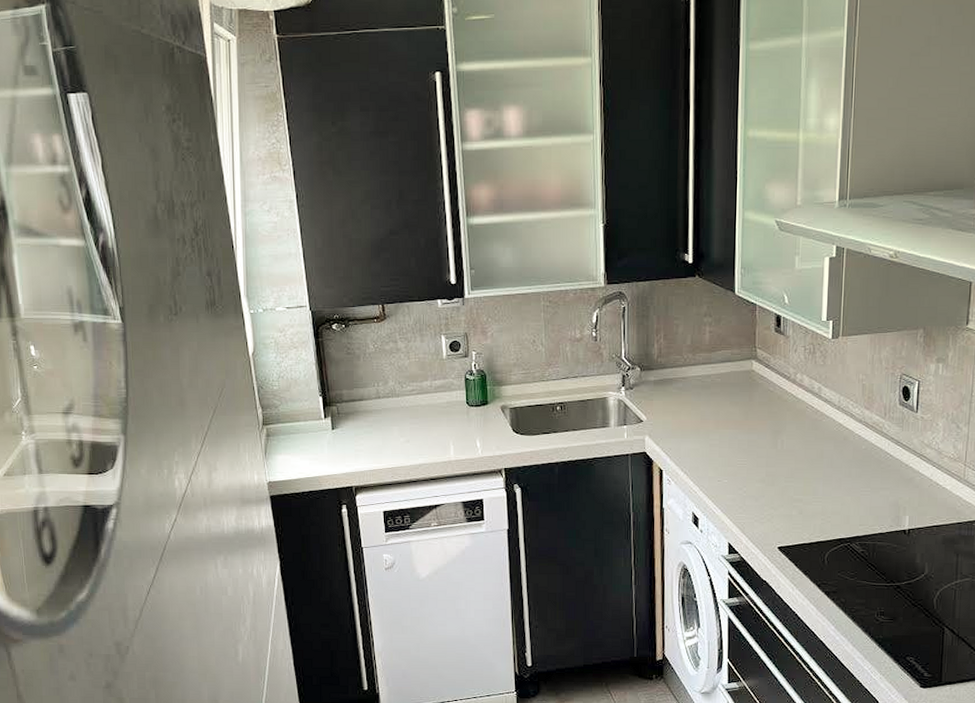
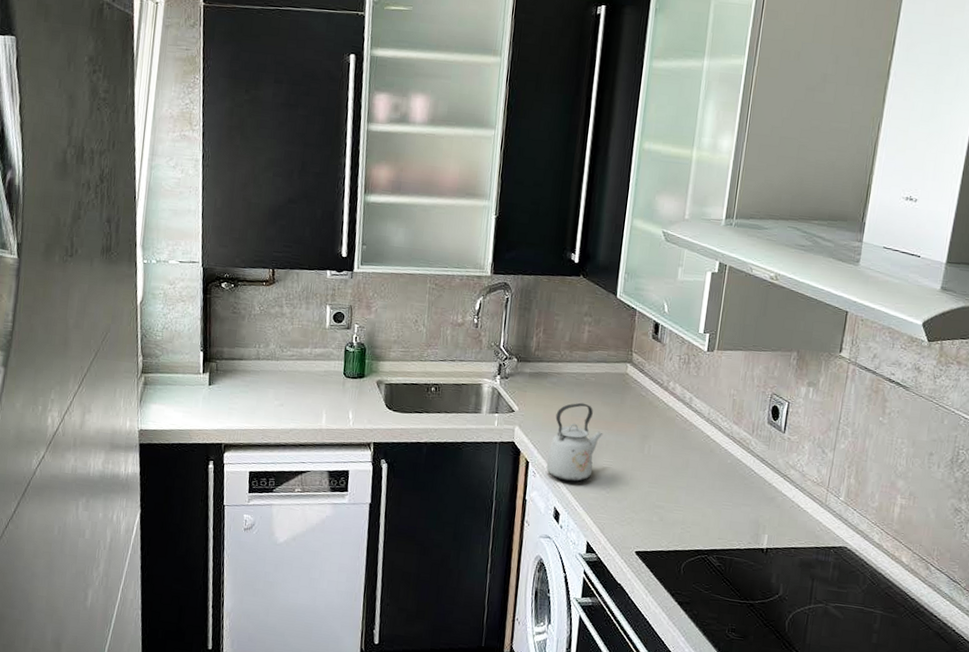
kettle: none [680,405,735,485] -> present [546,402,603,482]

